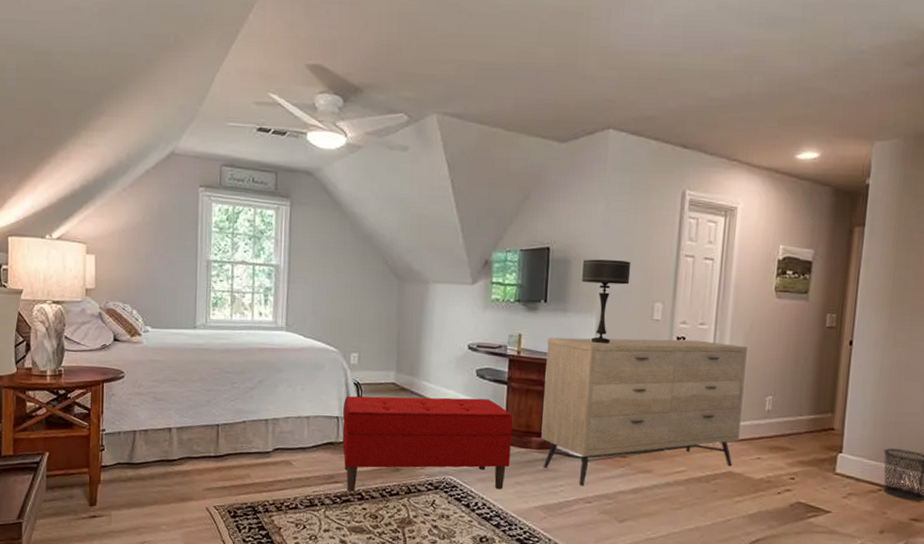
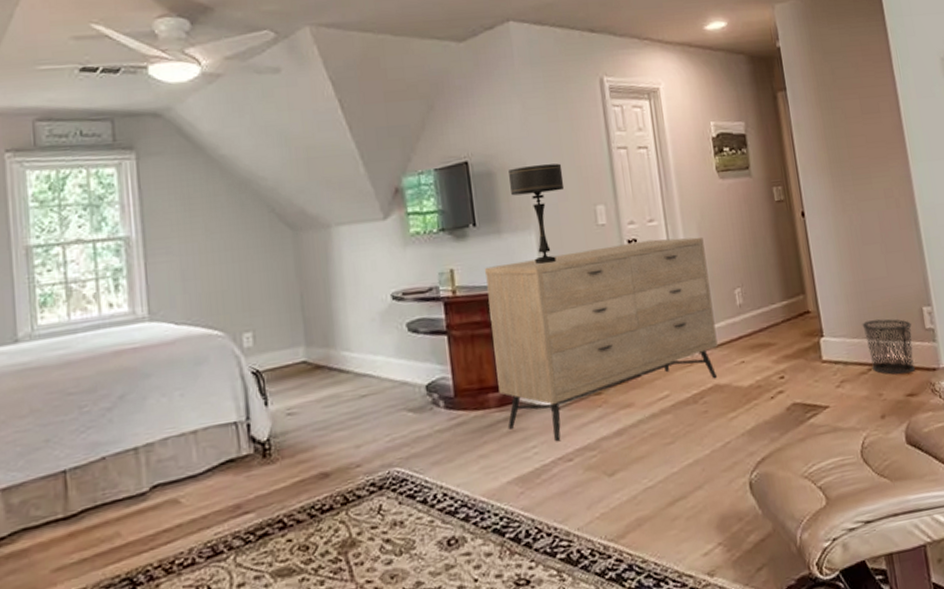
bench: present [342,396,513,491] -> none [241,357,468,521]

